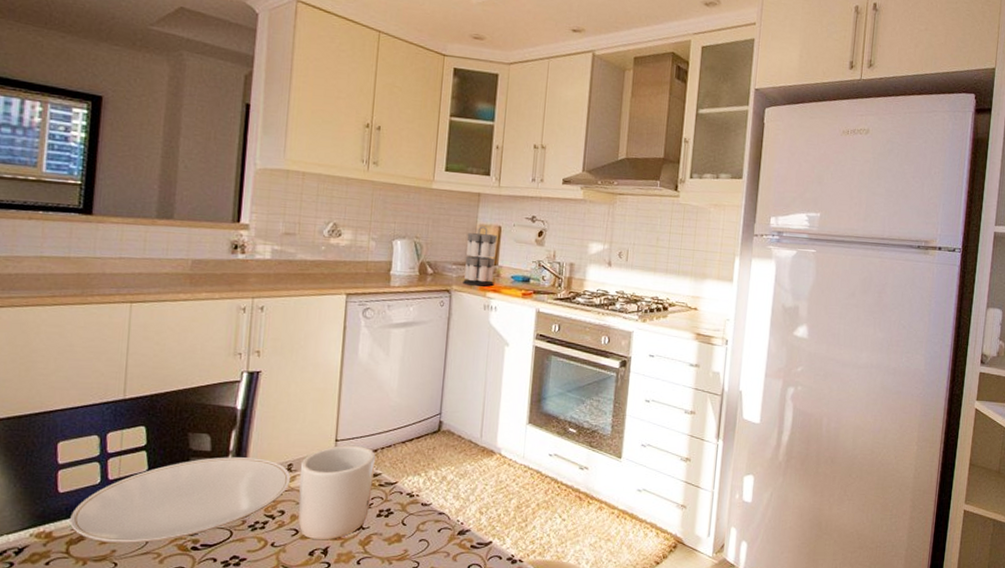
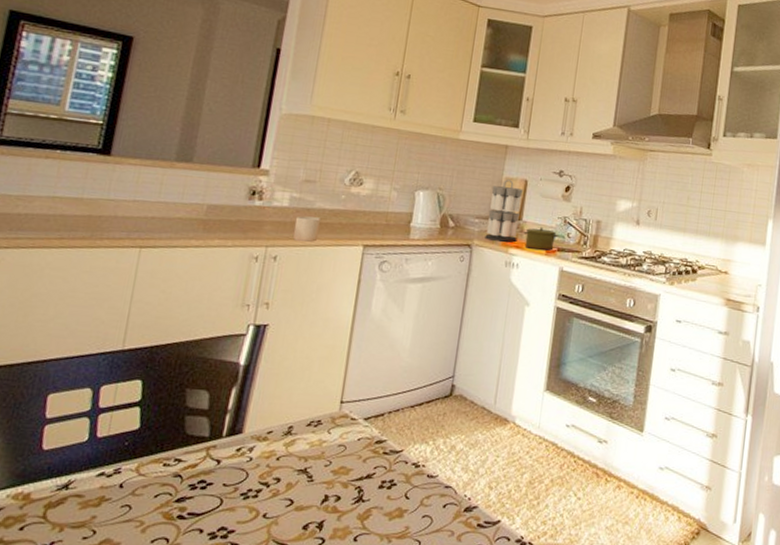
plate: present [70,457,291,544] -> none [50,416,291,510]
mug: none [277,267,304,293] -> present [292,216,321,243]
mug: present [297,445,376,540] -> none [294,407,383,513]
cooking pot: none [500,271,533,294] -> present [523,227,558,251]

